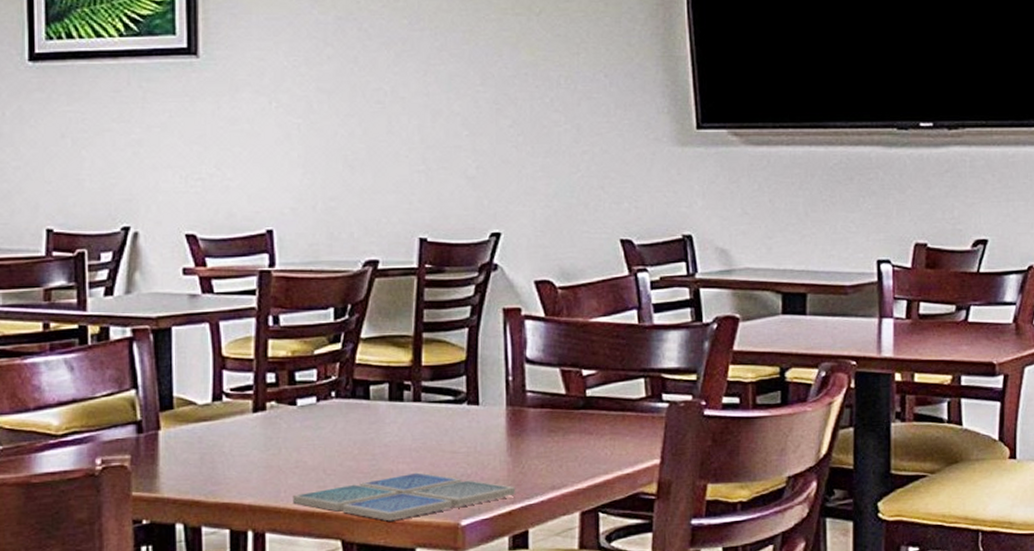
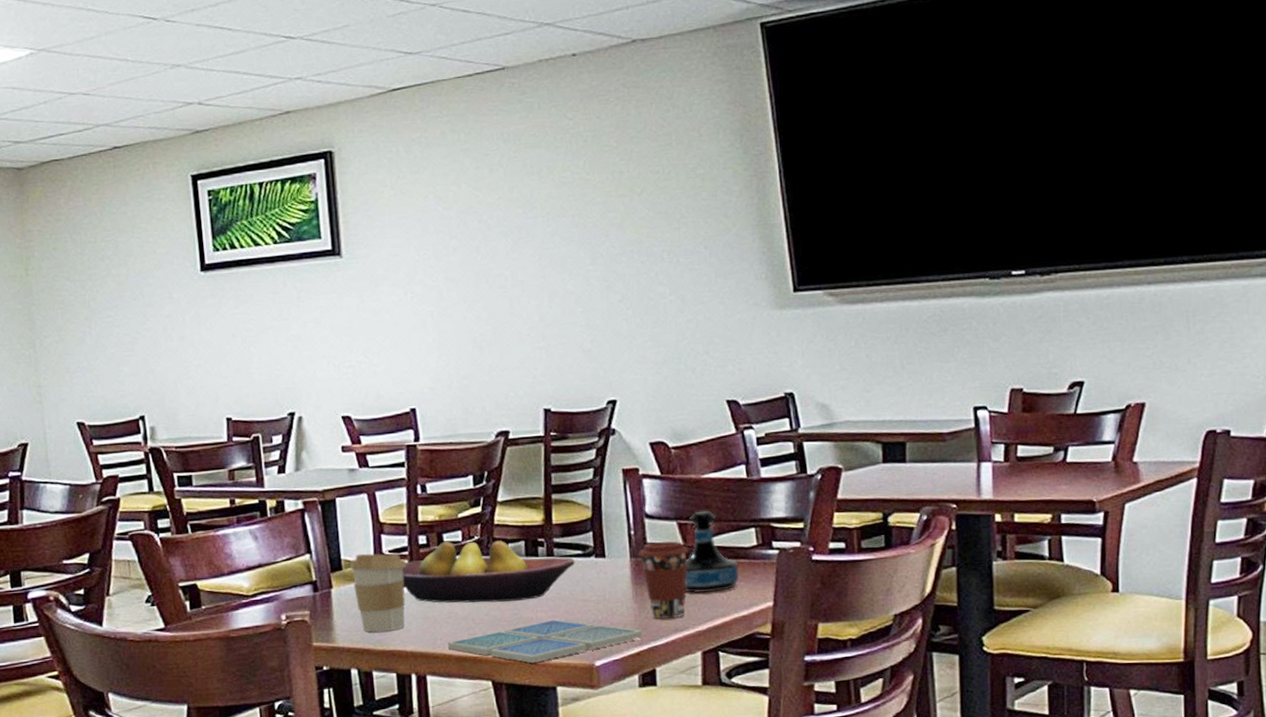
coffee cup: none [182,391,249,482] -> present [349,553,406,632]
fruit bowl: none [244,380,445,451] -> present [402,540,575,603]
coffee cup: none [516,390,572,475] -> present [639,541,690,619]
tequila bottle: none [565,357,624,448] -> present [684,510,739,594]

